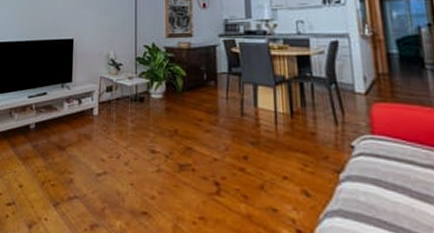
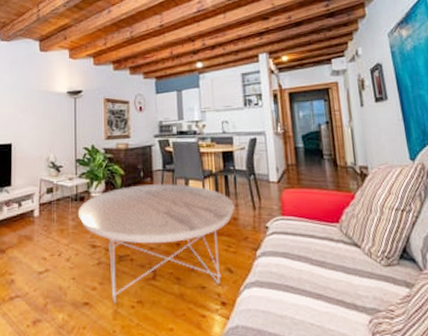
coffee table: none [137,88,312,217] -> present [77,184,234,304]

